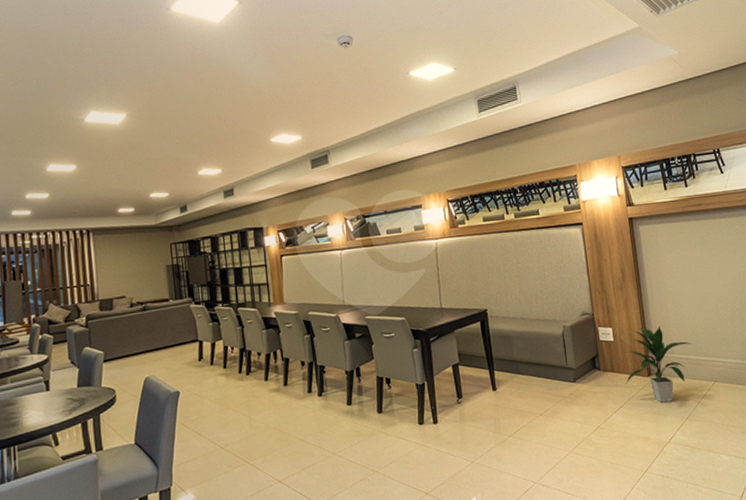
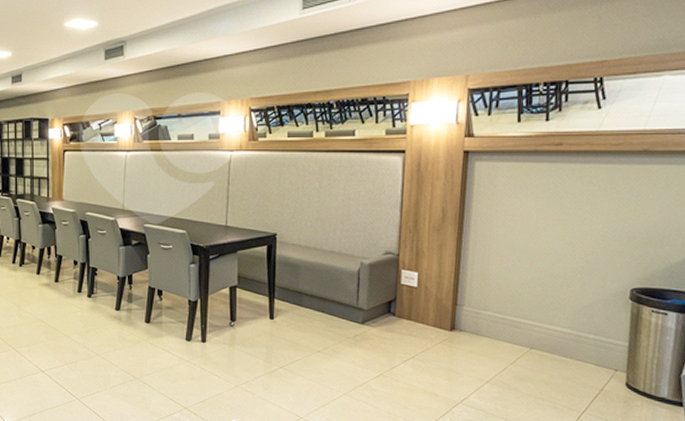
indoor plant: present [626,325,692,403] -> none [422,277,512,361]

